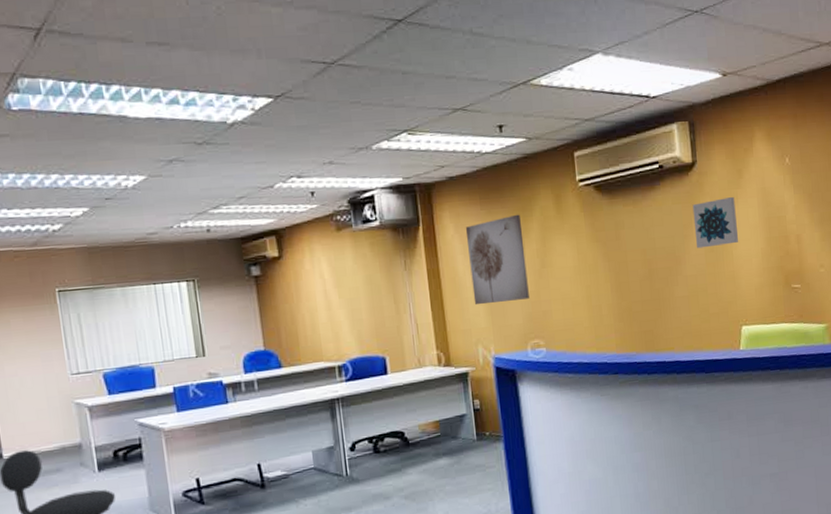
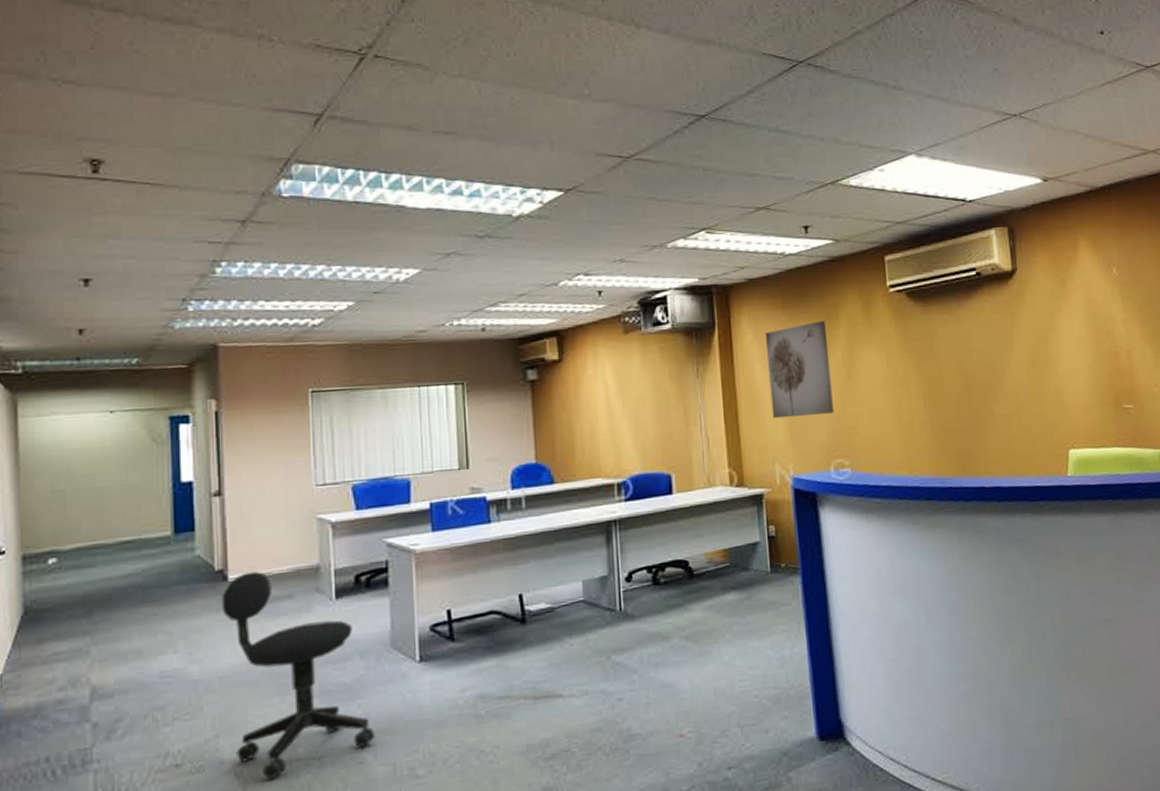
wall art: present [692,197,739,249] -> none [1013,308,1064,363]

